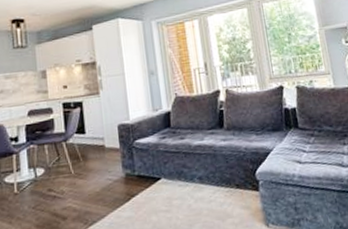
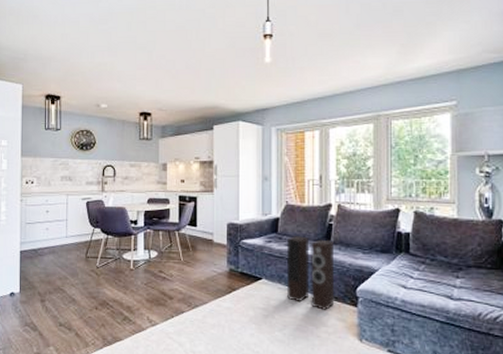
speaker: none [181,126,236,201] -> present [286,236,334,310]

